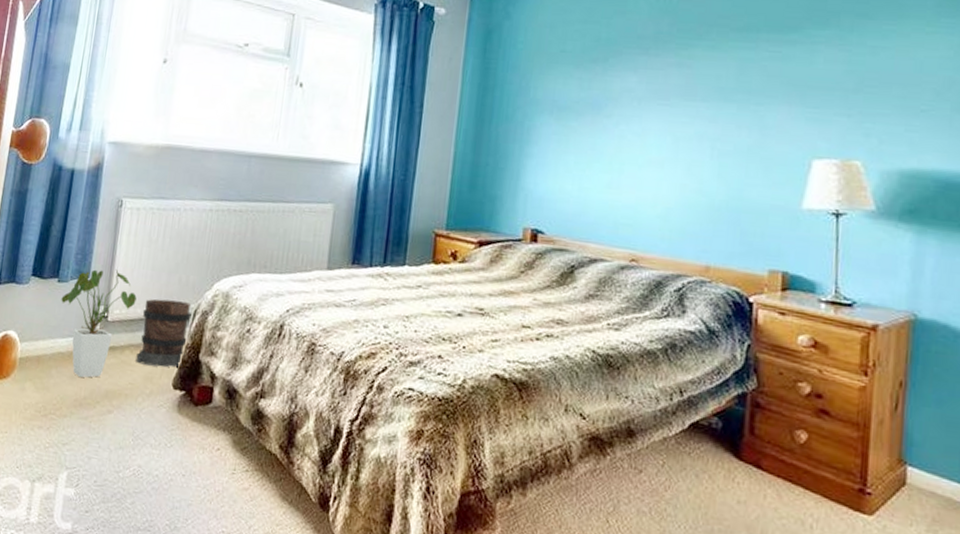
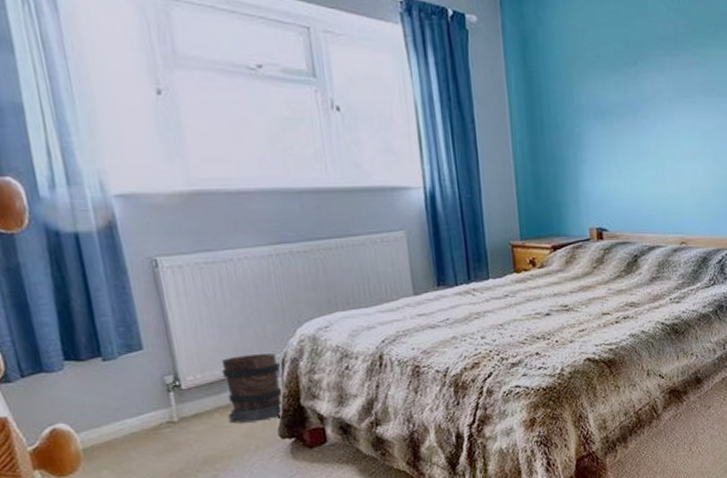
house plant: present [61,269,137,378] -> none [114,335,210,451]

